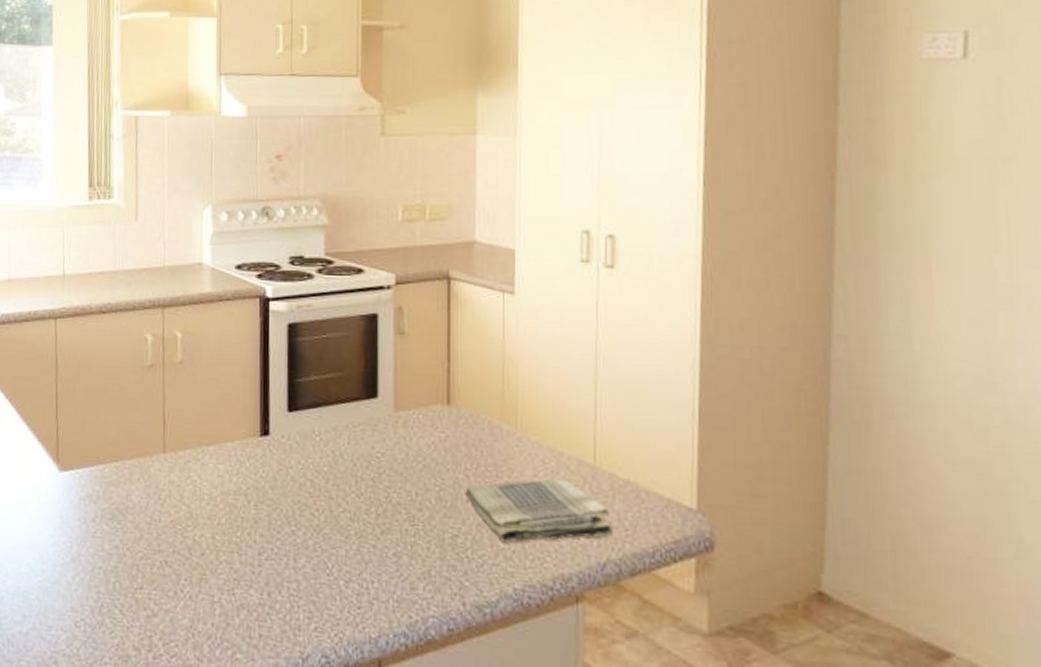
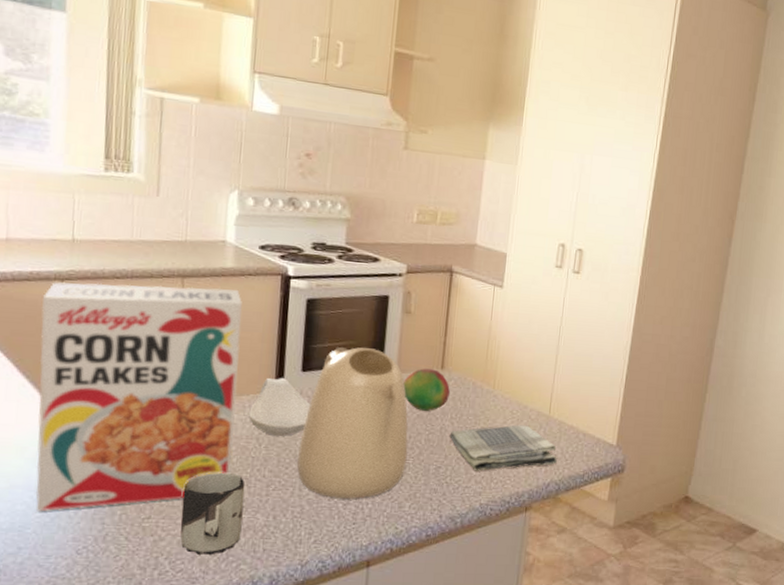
cereal box: none [37,317,223,576] -> present [35,282,242,512]
cup: none [172,534,236,638] -> present [180,472,245,555]
spoon rest: none [235,420,301,492] -> present [249,377,311,436]
kettle: none [290,380,416,575] -> present [297,347,408,499]
fruit: none [403,404,460,460] -> present [403,368,450,411]

